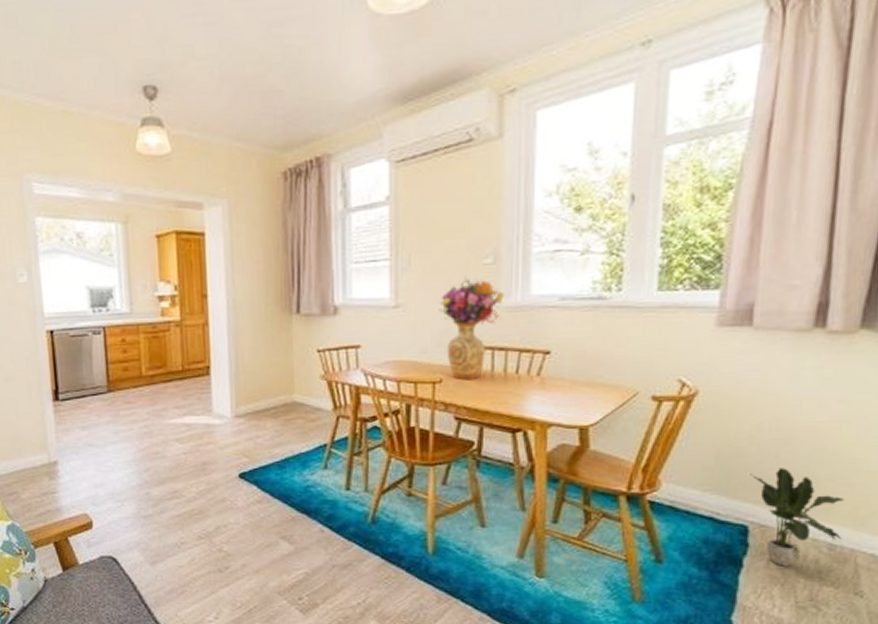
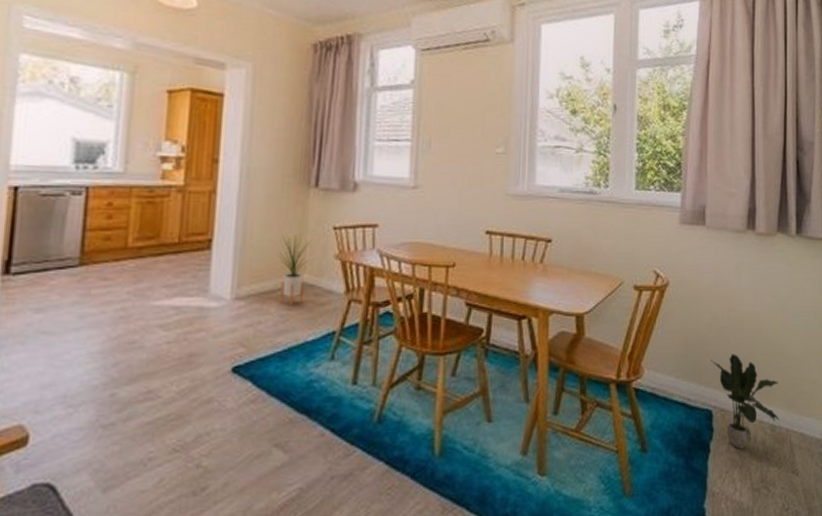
house plant: none [268,359,298,423] -> present [278,235,312,306]
flower arrangement: present [439,276,504,381] -> none [454,162,513,265]

